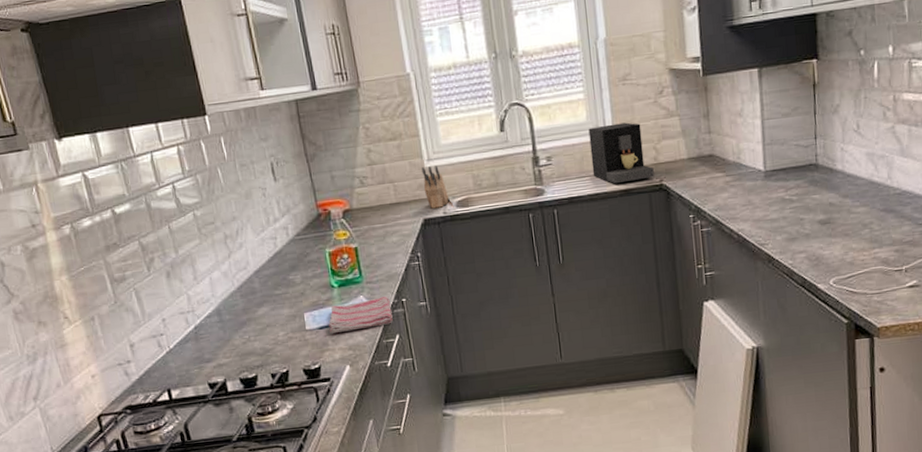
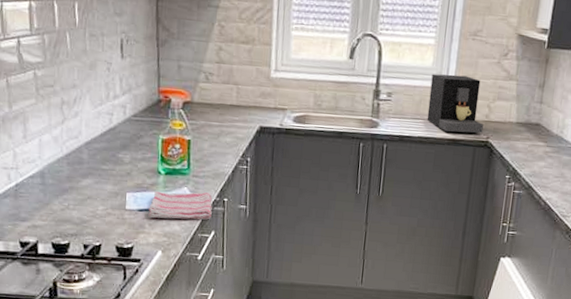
knife block: present [421,166,450,209] -> none [265,76,289,119]

